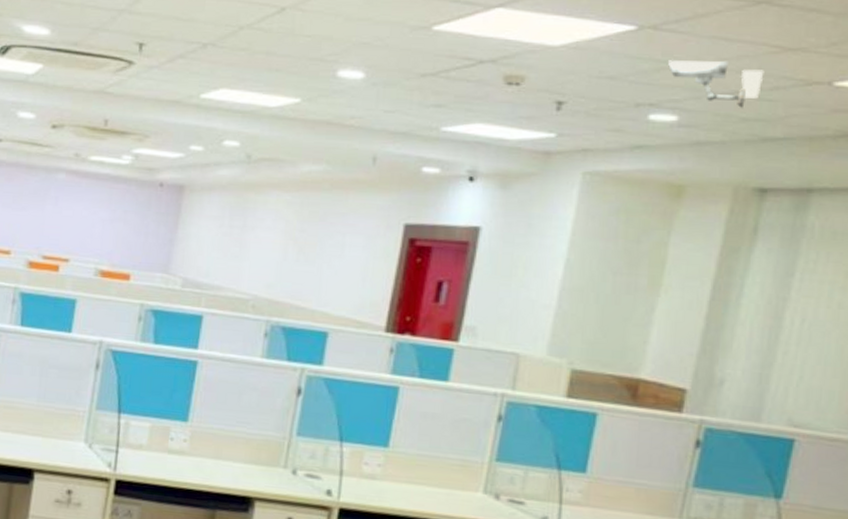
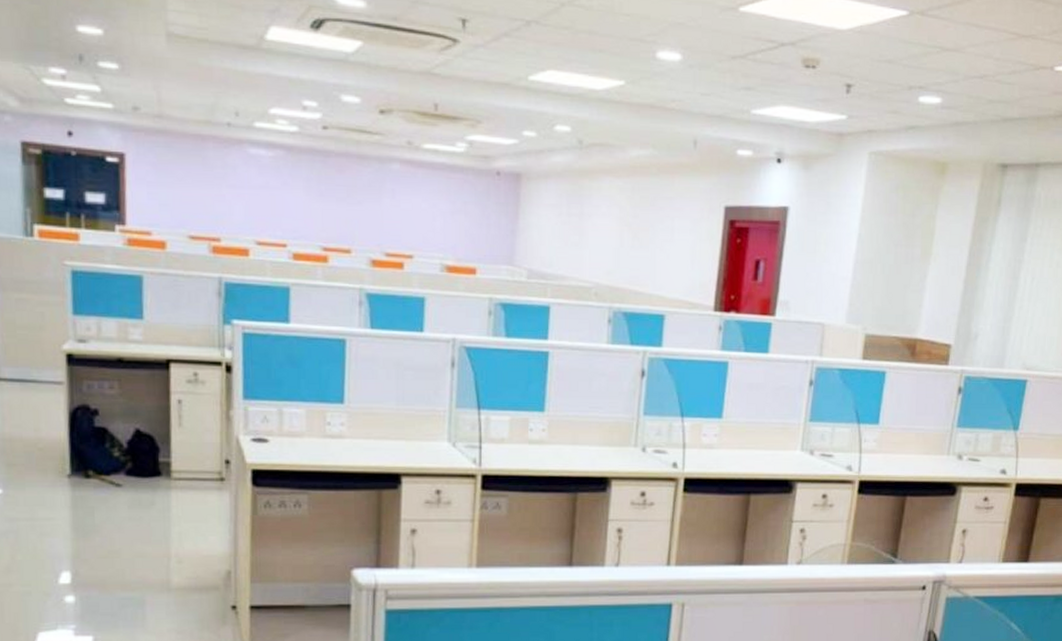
security camera: present [668,60,764,108] -> none [933,45,1005,90]

